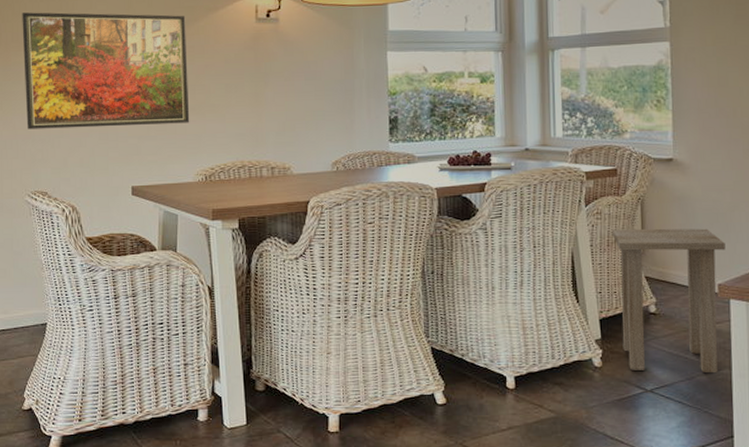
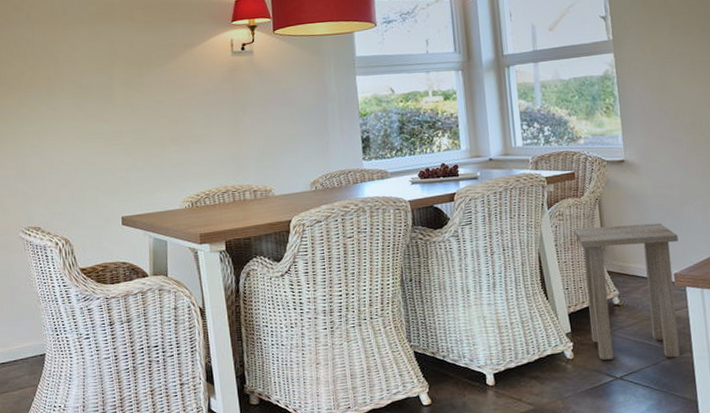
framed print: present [22,12,190,129] -> none [9,52,174,168]

